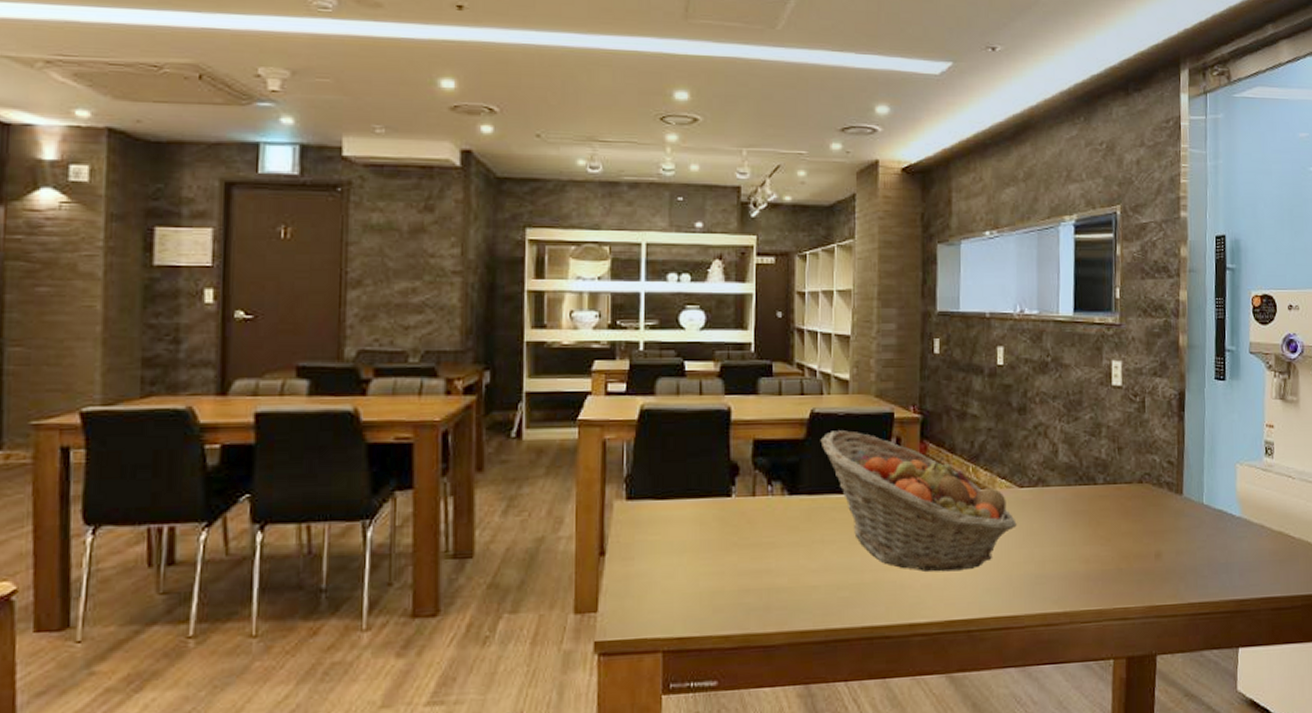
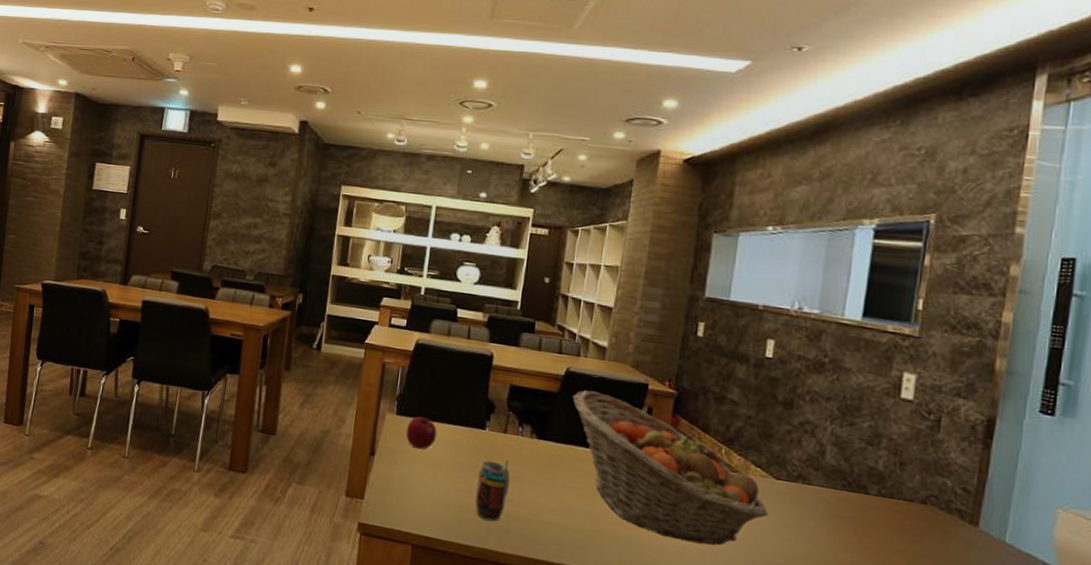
apple: none [640,497,677,536] -> present [405,416,437,450]
beverage can: none [730,525,764,601] -> present [475,459,510,522]

